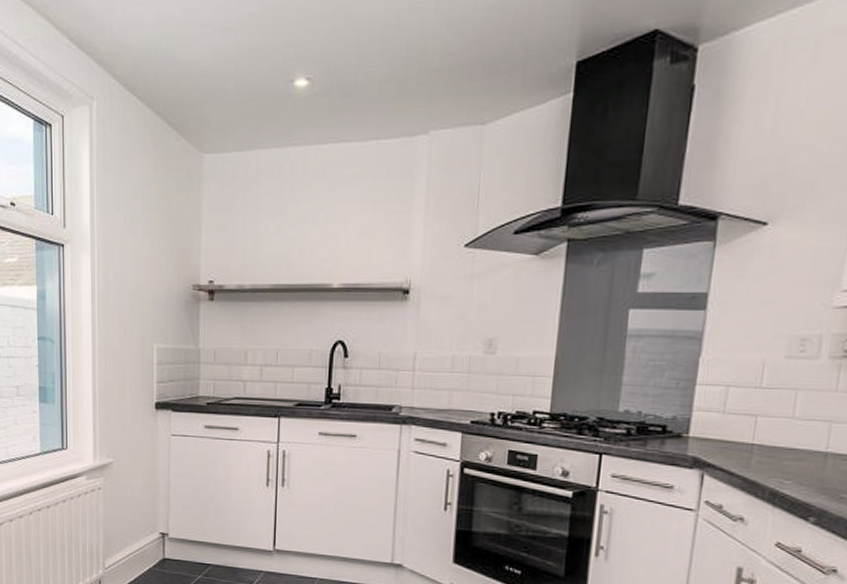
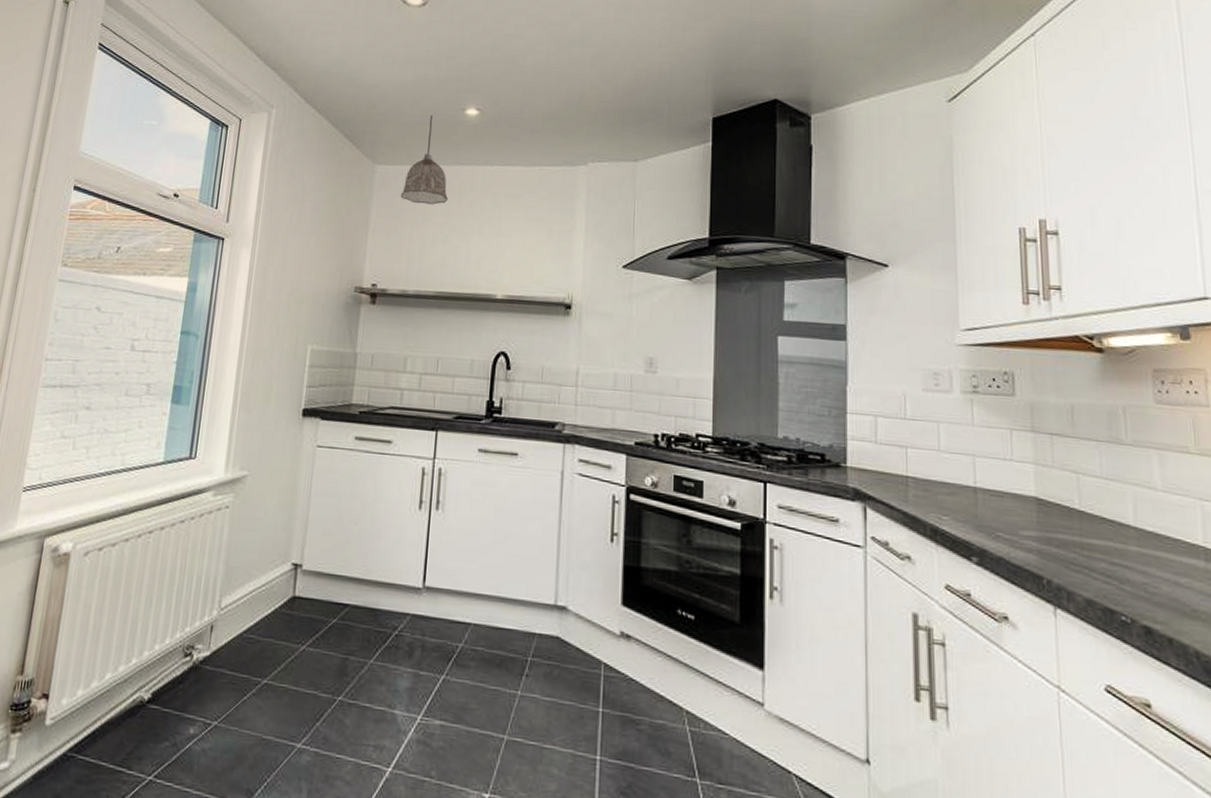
pendant lamp: none [230,90,279,194] -> present [400,114,448,205]

